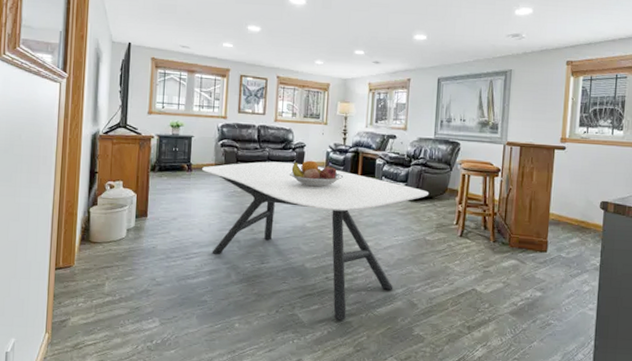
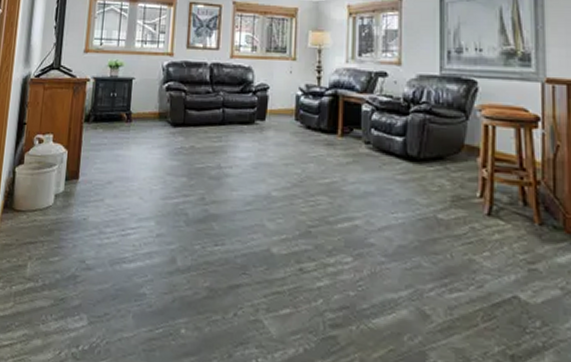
dining table: present [202,161,429,320] -> none [143,108,438,333]
fruit bowl: present [289,160,344,187] -> none [248,106,320,143]

